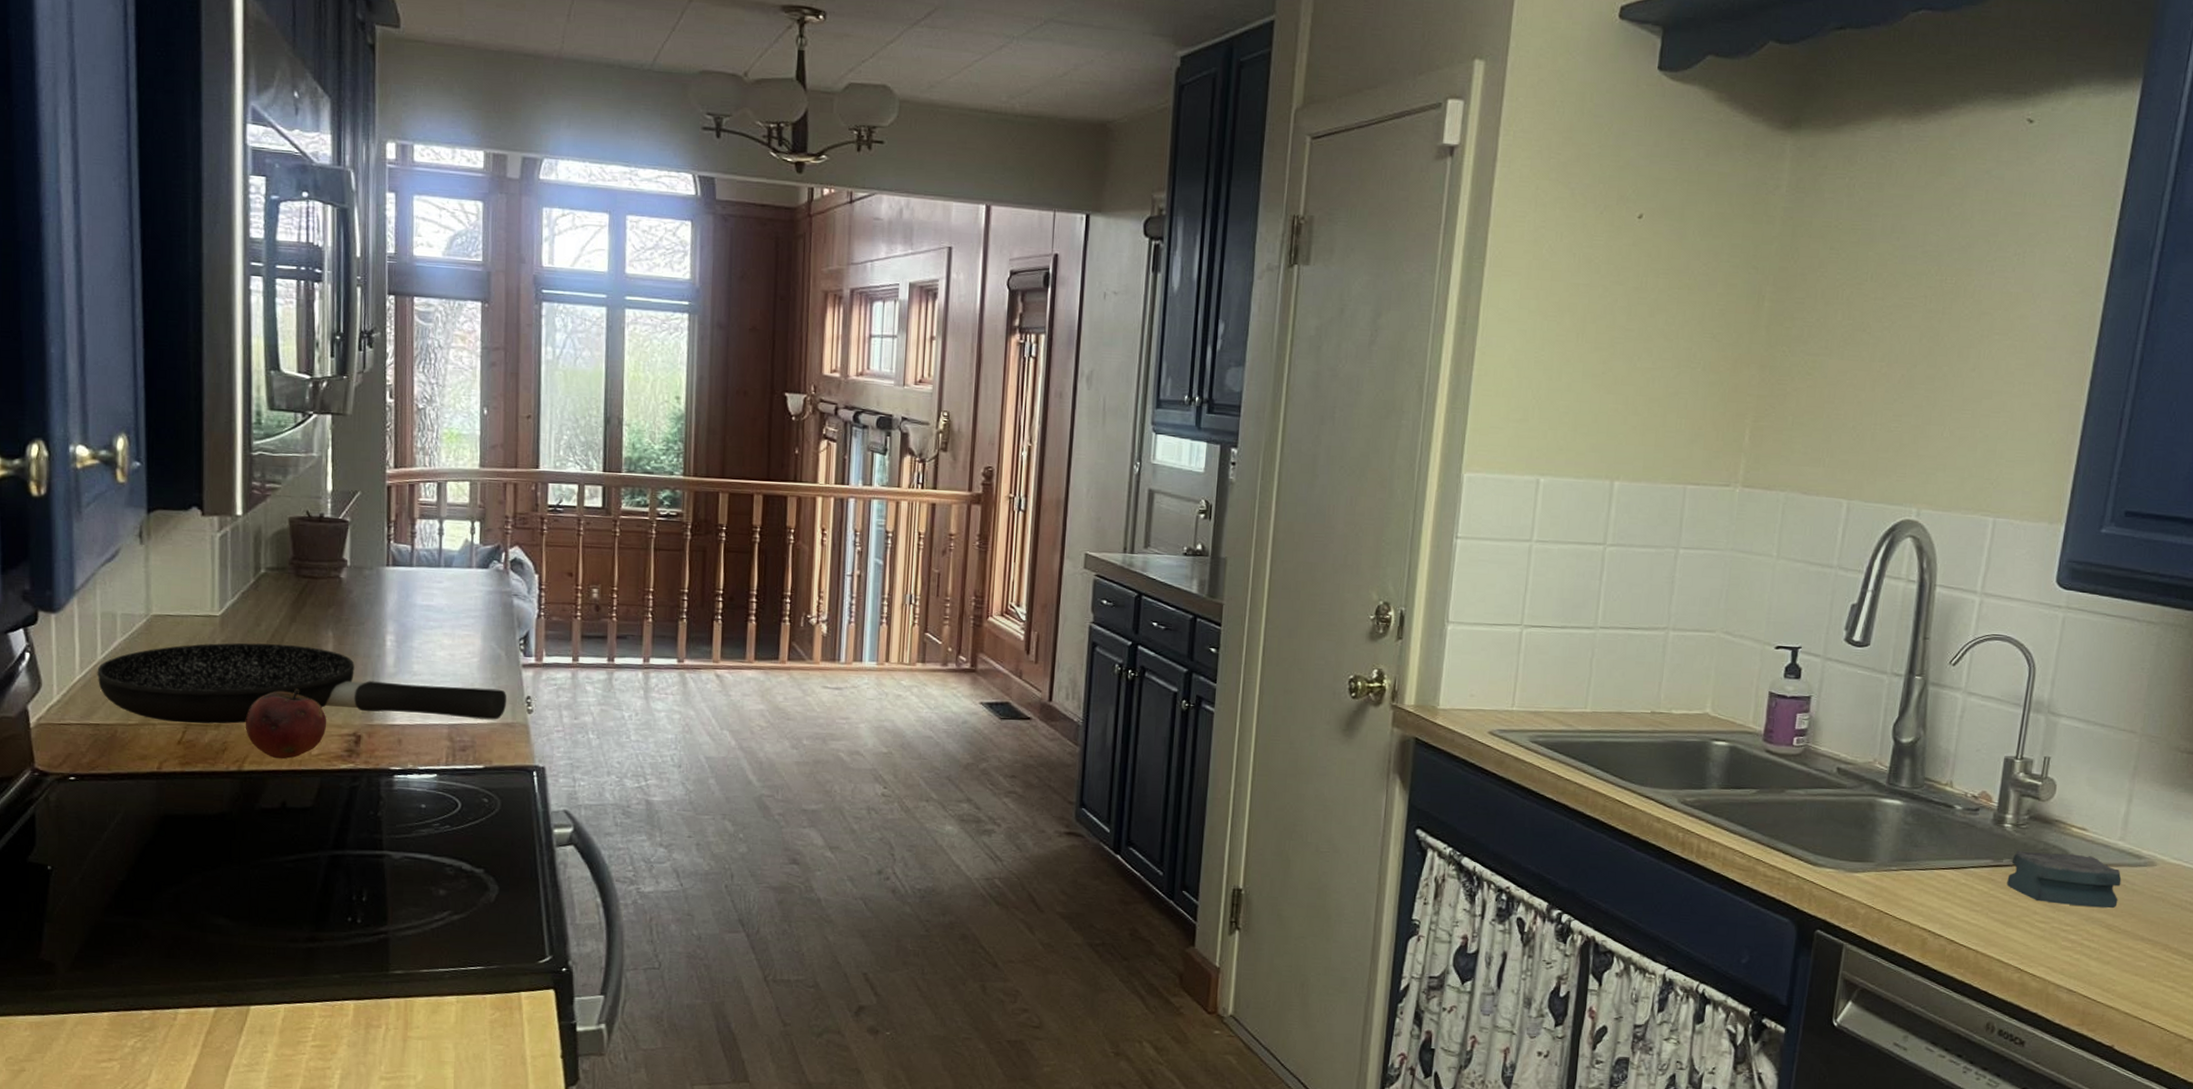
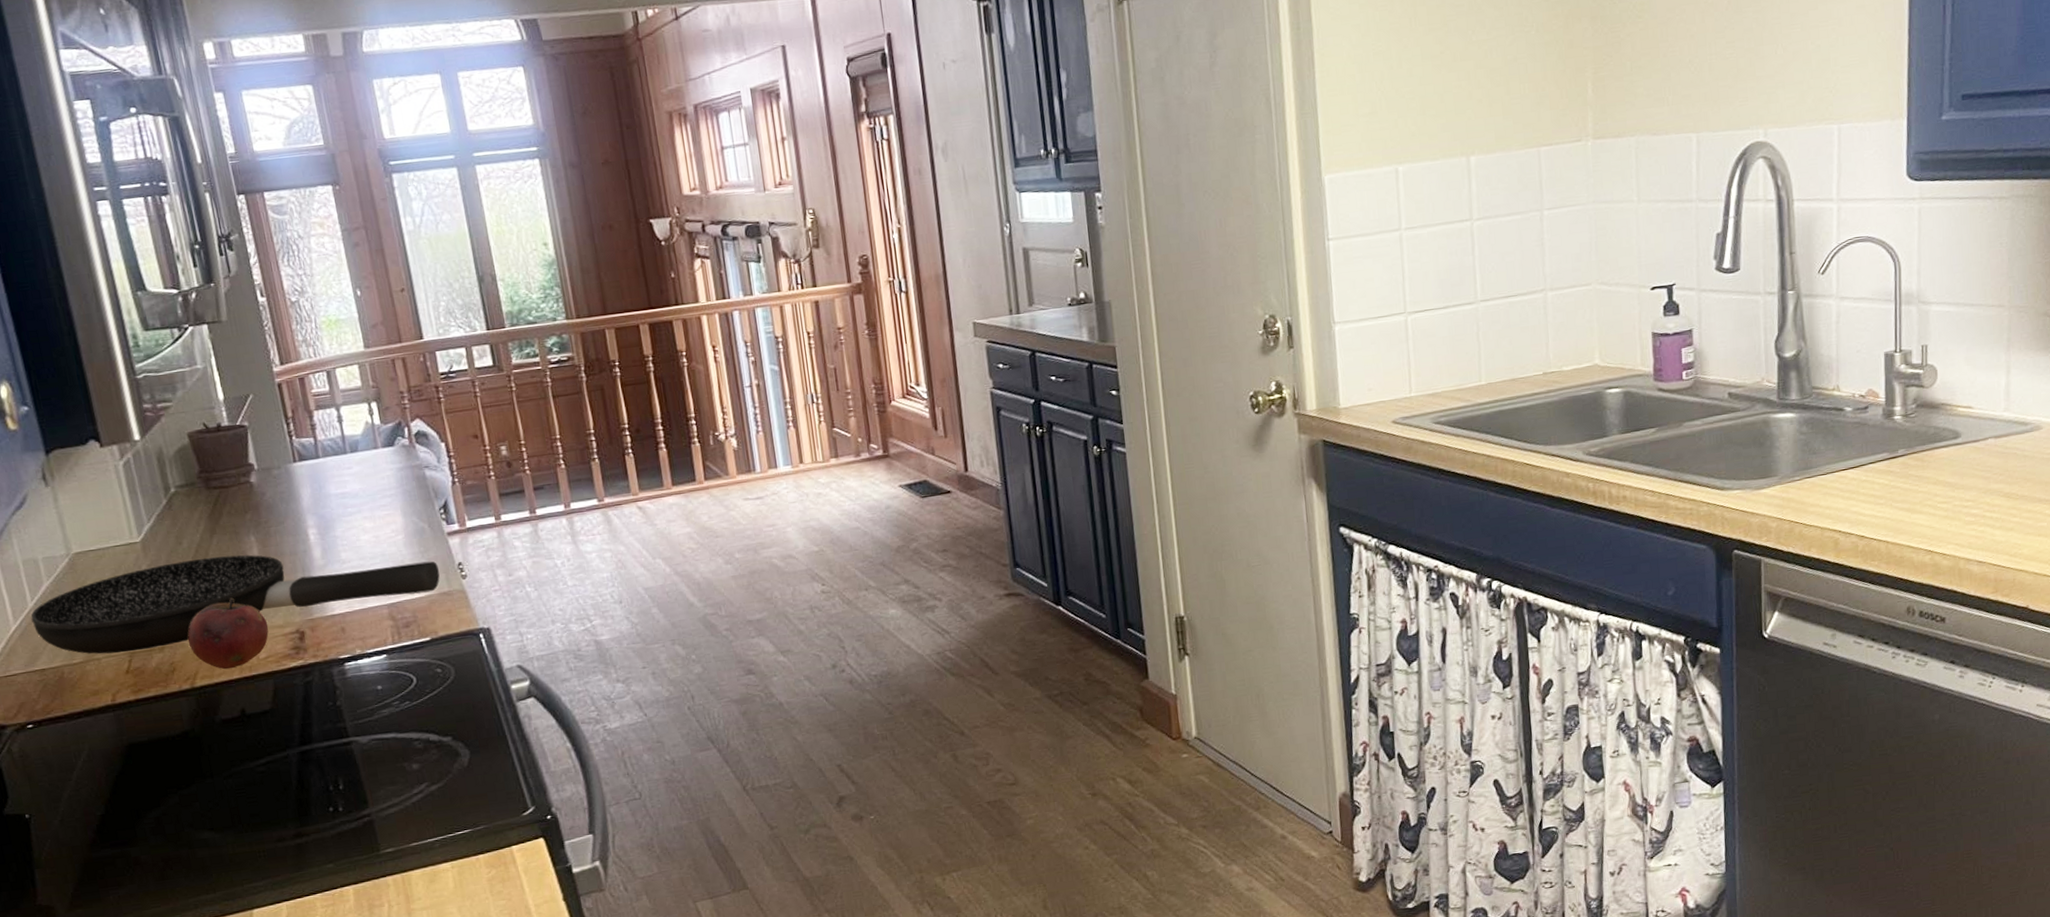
sponge: present [2007,850,2122,909] -> none [1905,431,2012,484]

